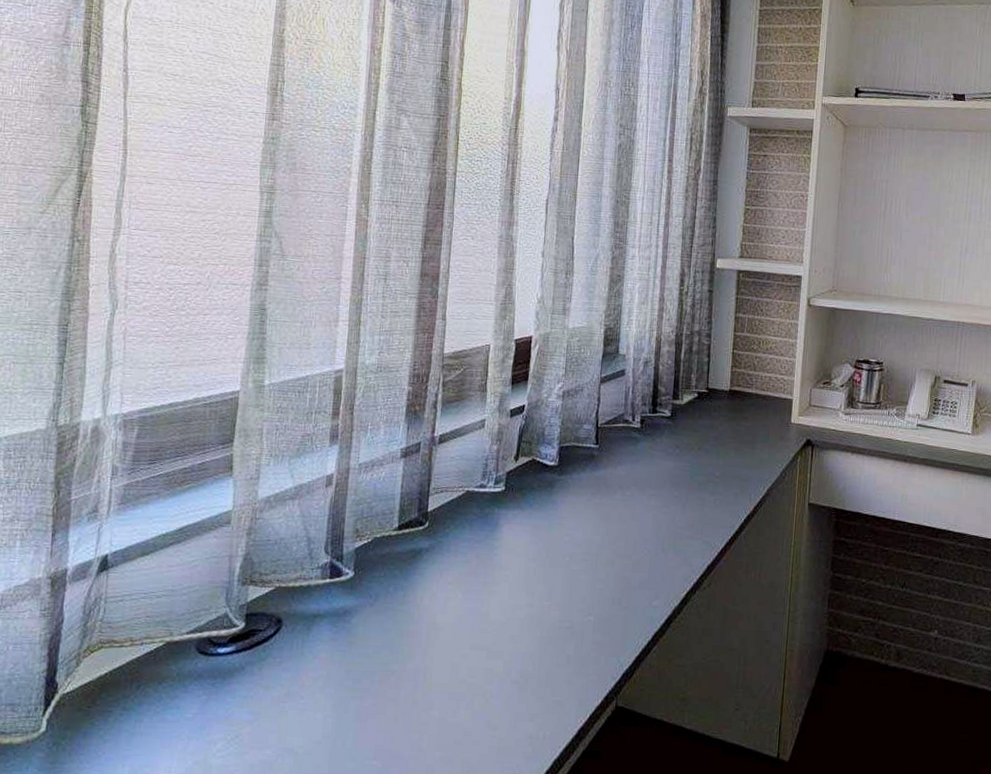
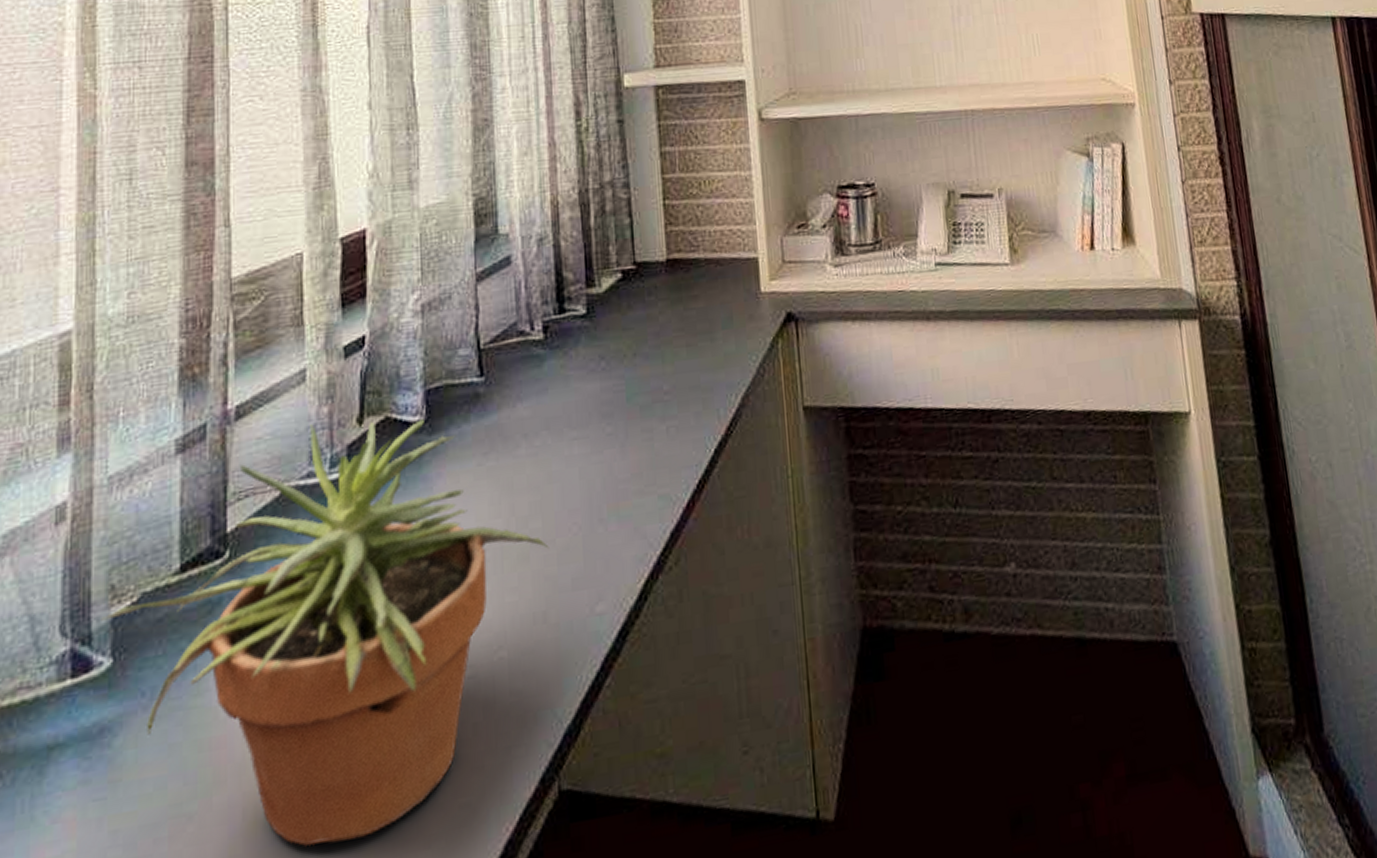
potted plant: none [349,455,628,706] -> present [101,419,550,847]

